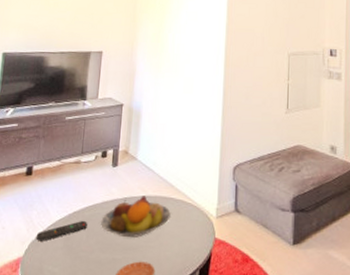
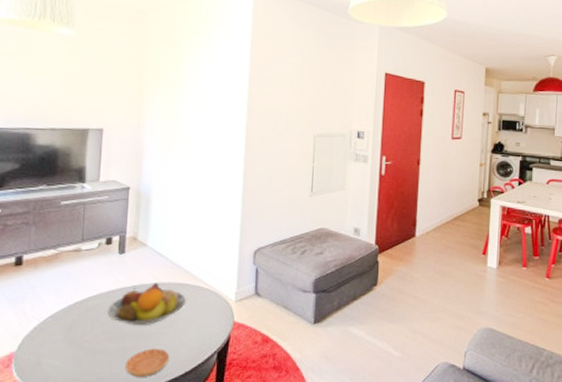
remote control: present [36,220,88,242] -> none [31,310,92,335]

